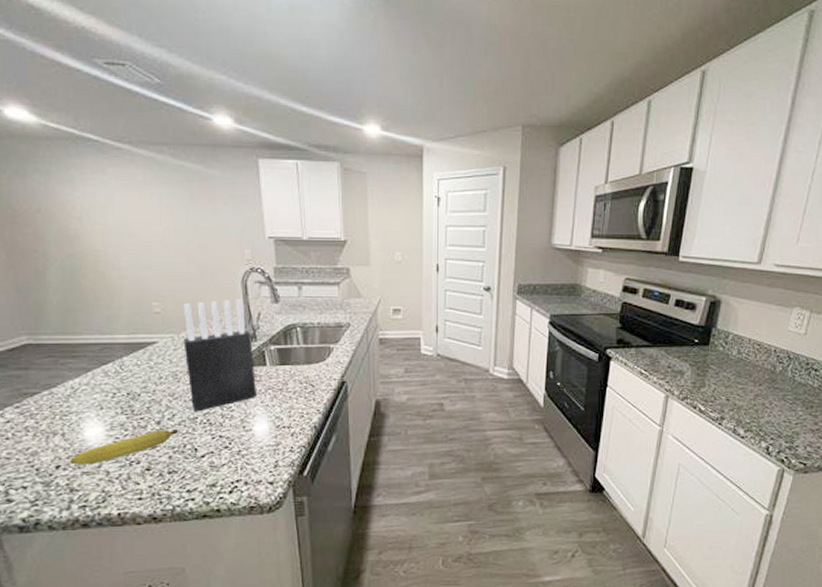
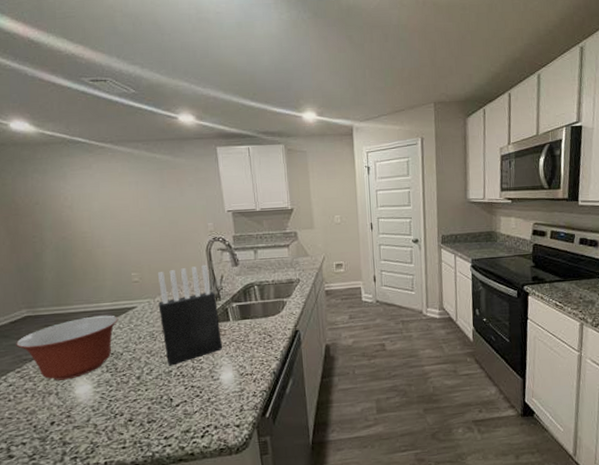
mixing bowl: none [14,349,136,420] -> present [16,315,119,381]
fruit: present [70,430,178,465] -> none [63,383,155,421]

